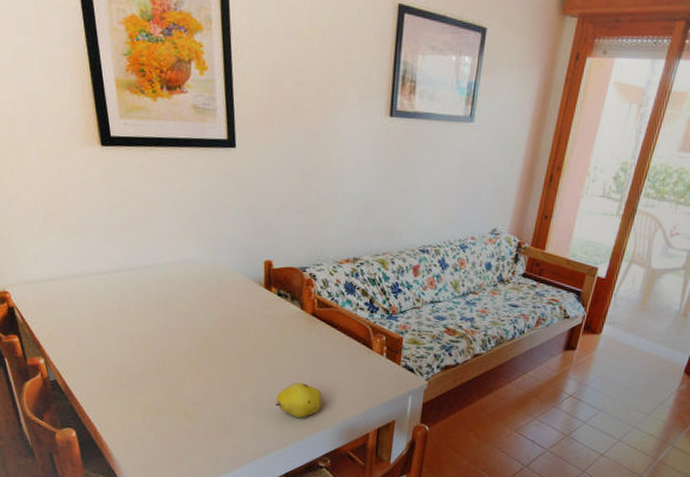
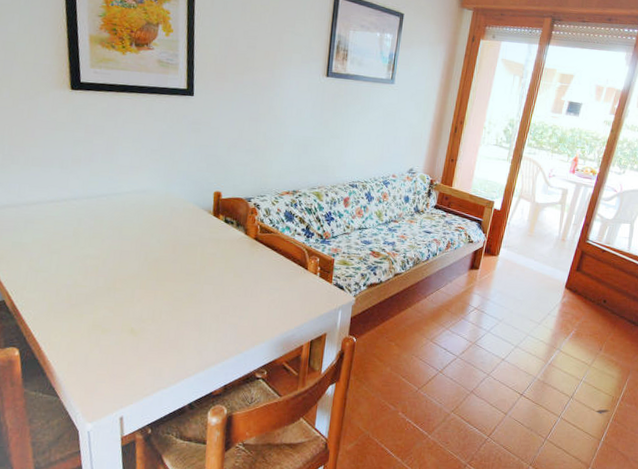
fruit: present [276,382,322,419] -> none [218,299,261,333]

